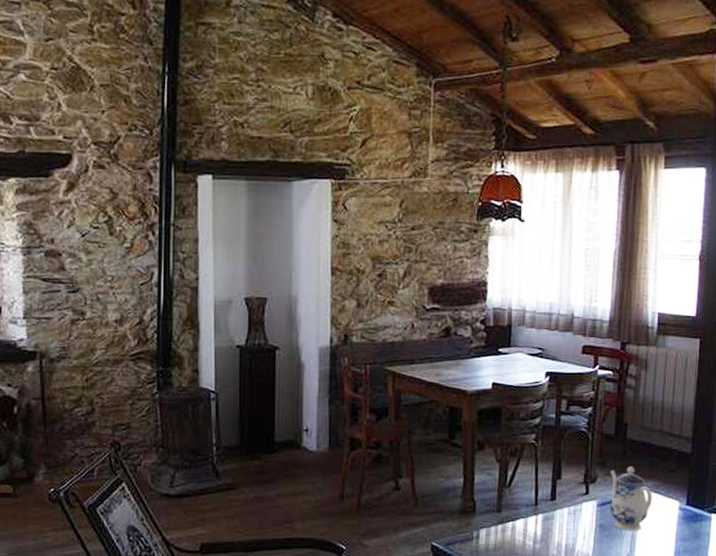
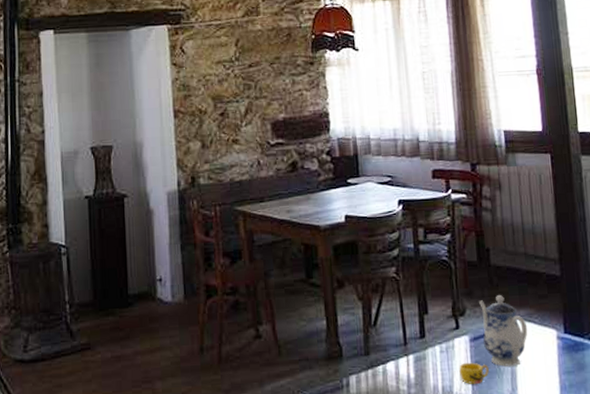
cup: none [582,524,611,544] -> present [458,362,489,384]

